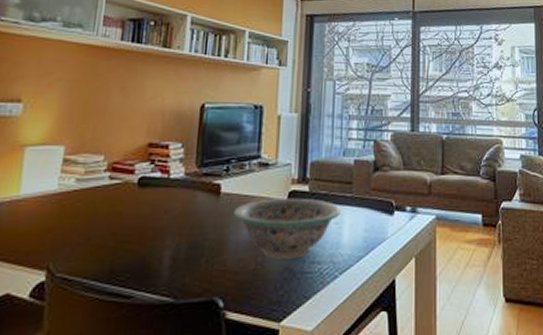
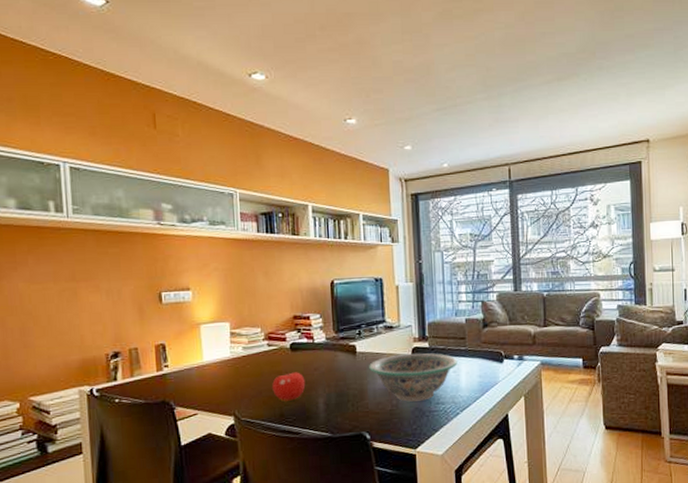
fruit: none [105,211,151,253] -> present [272,370,306,401]

